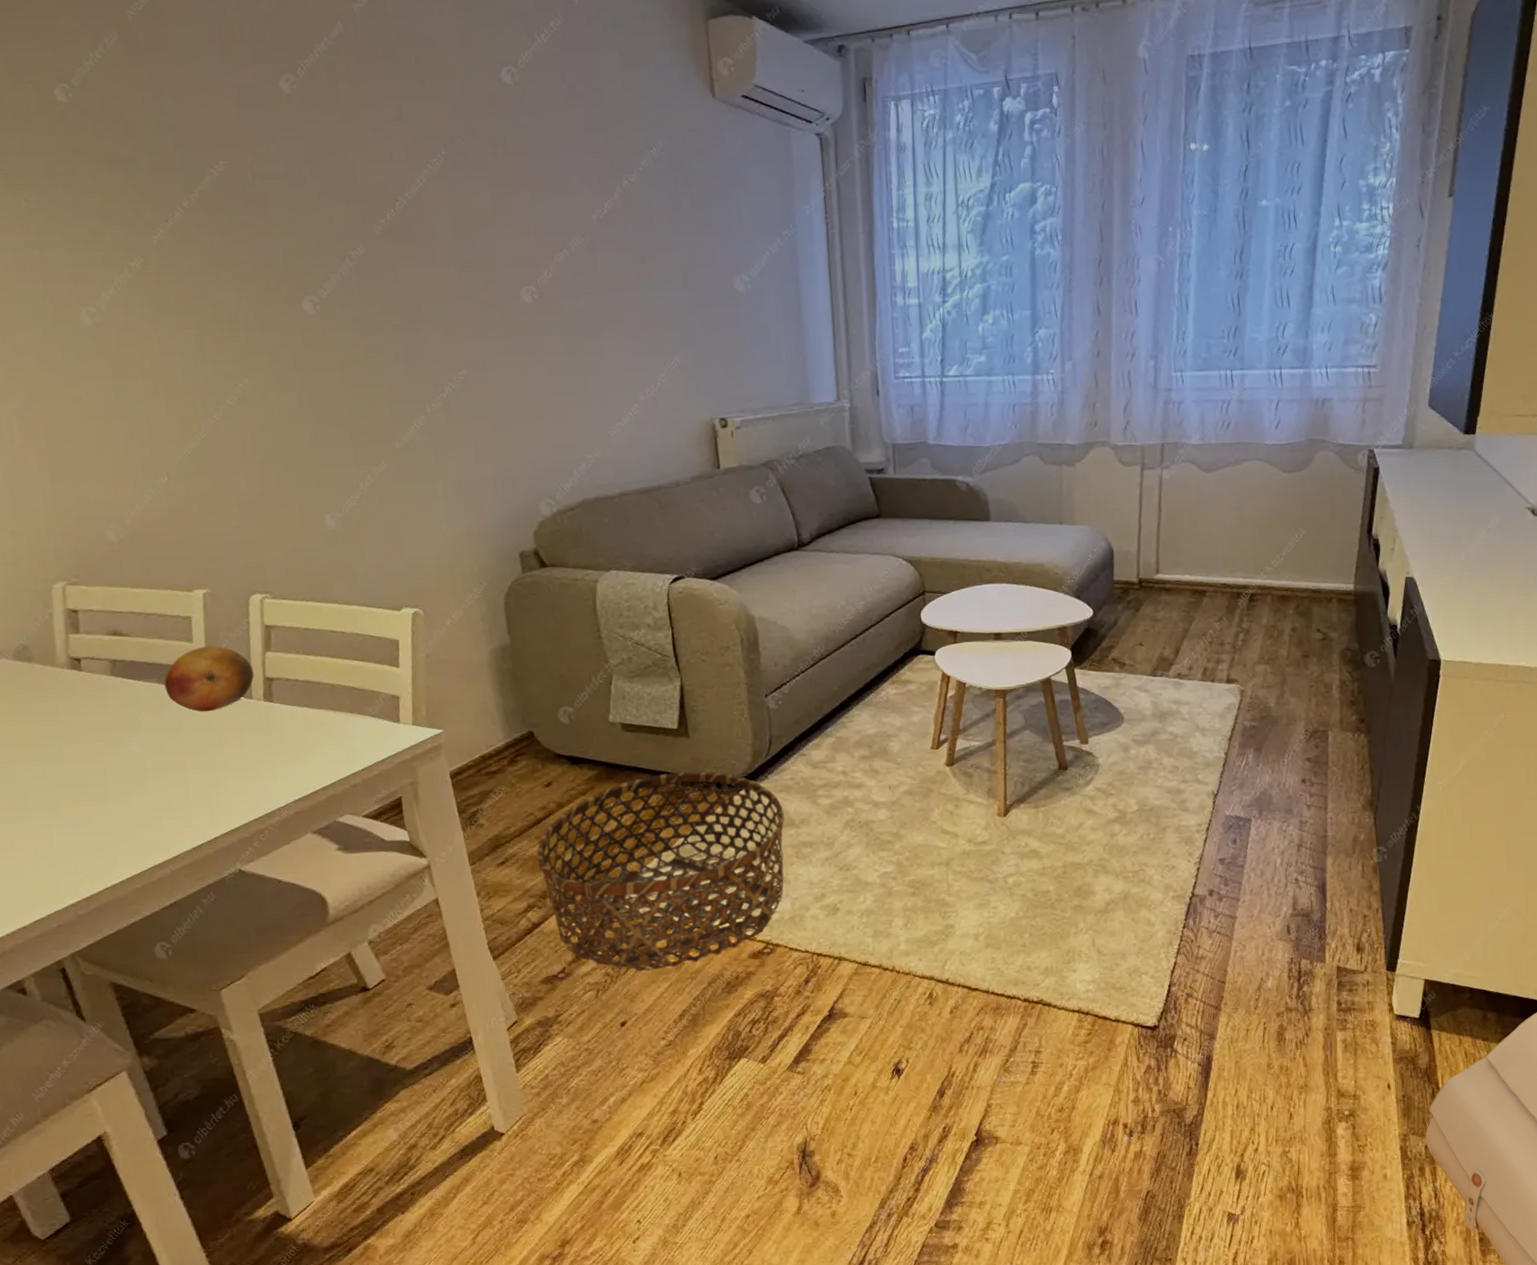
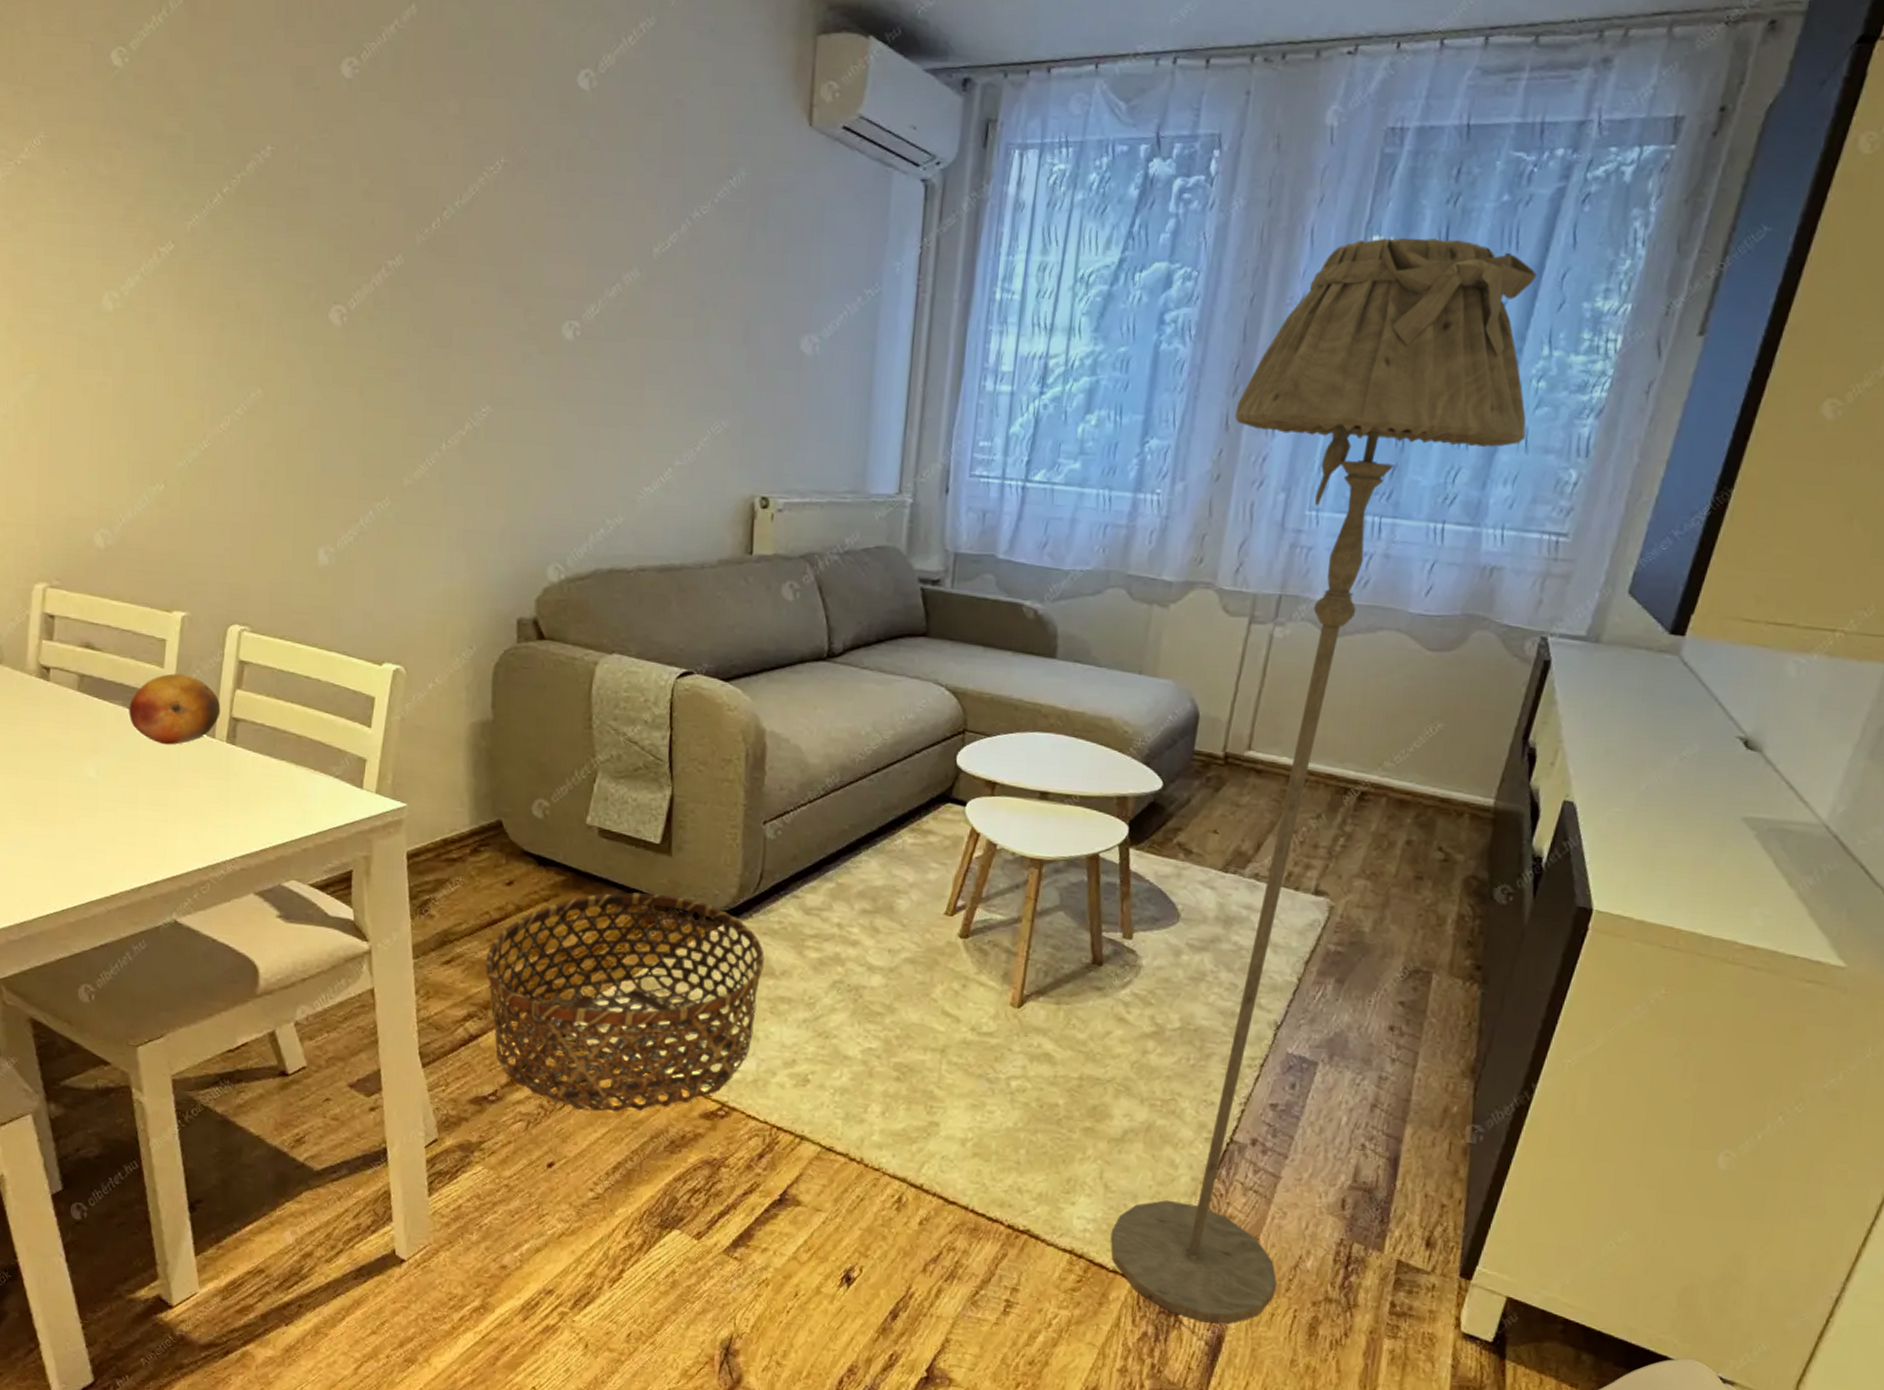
floor lamp: none [1104,140,1332,1048] -> present [1110,237,1537,1323]

